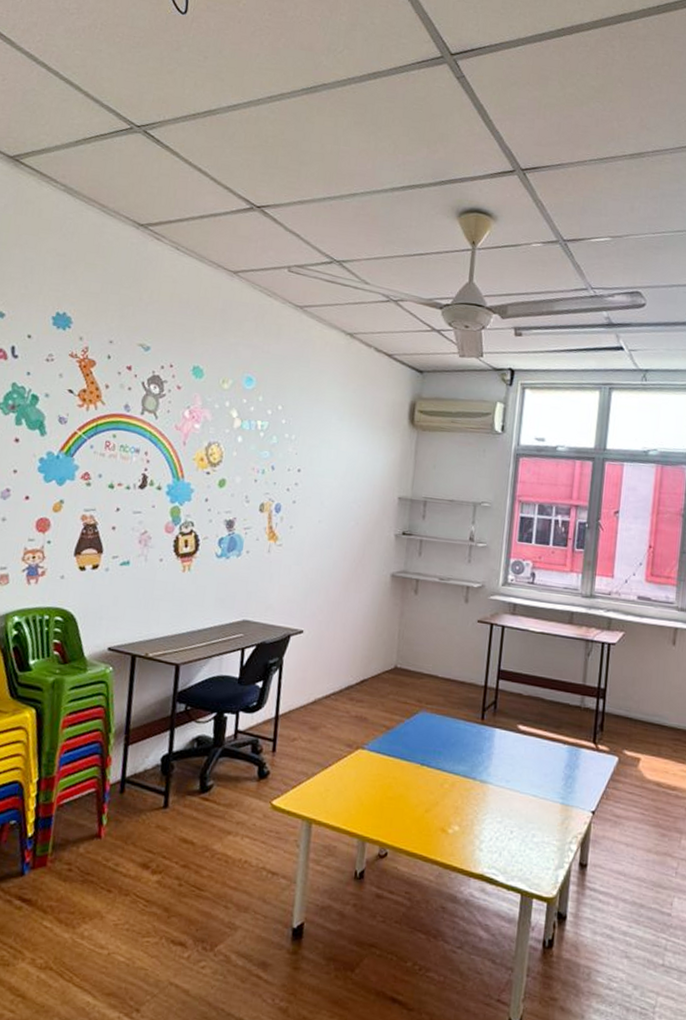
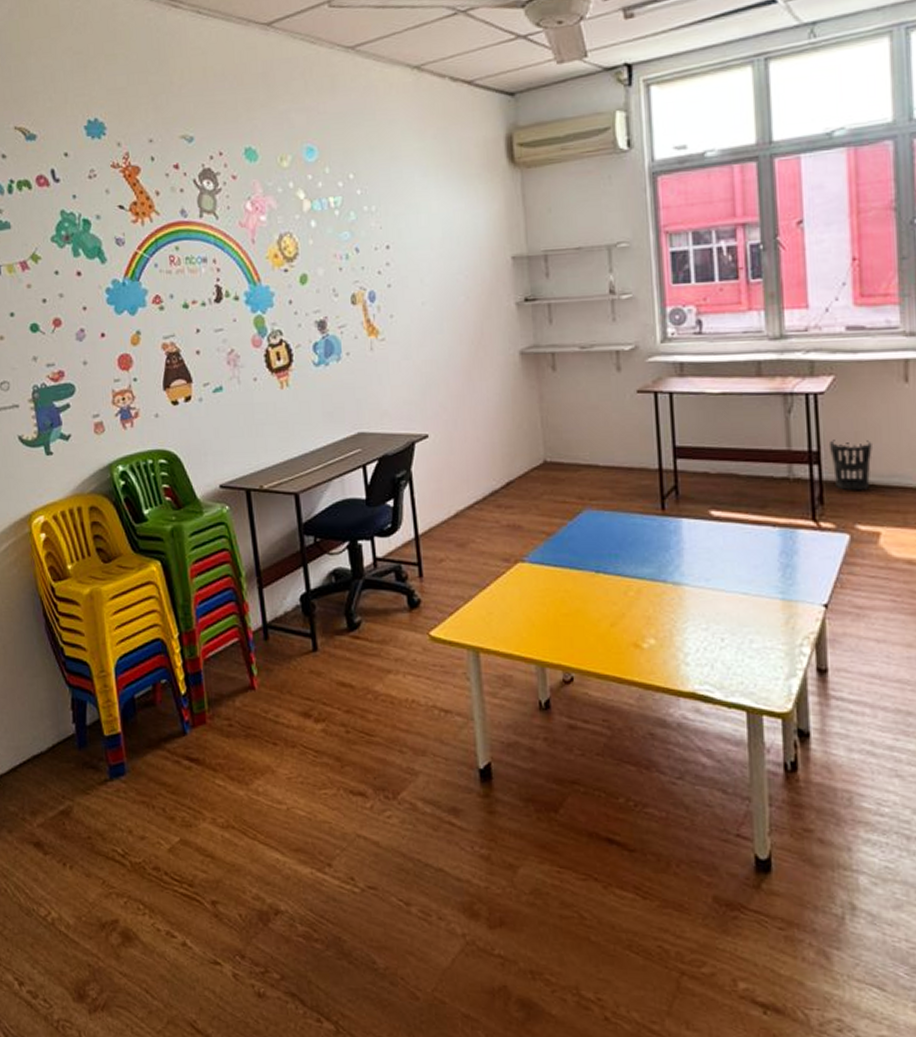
wastebasket: none [613,681,644,724] -> present [828,440,872,491]

